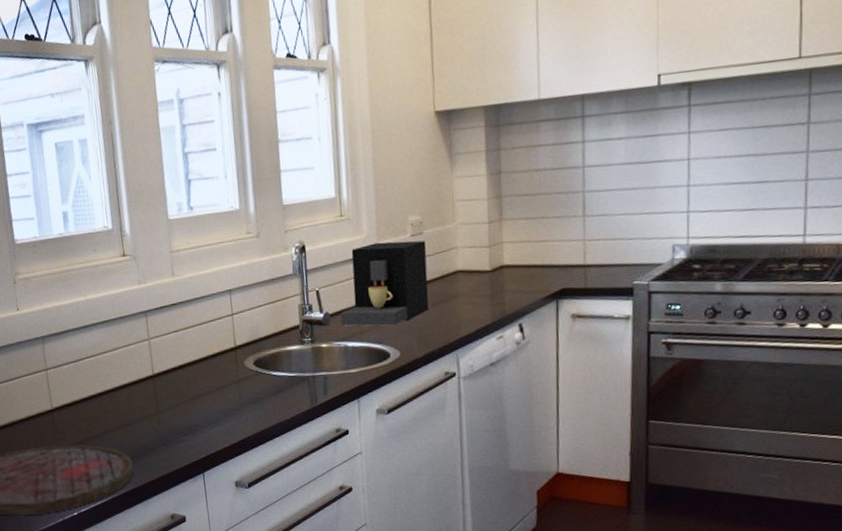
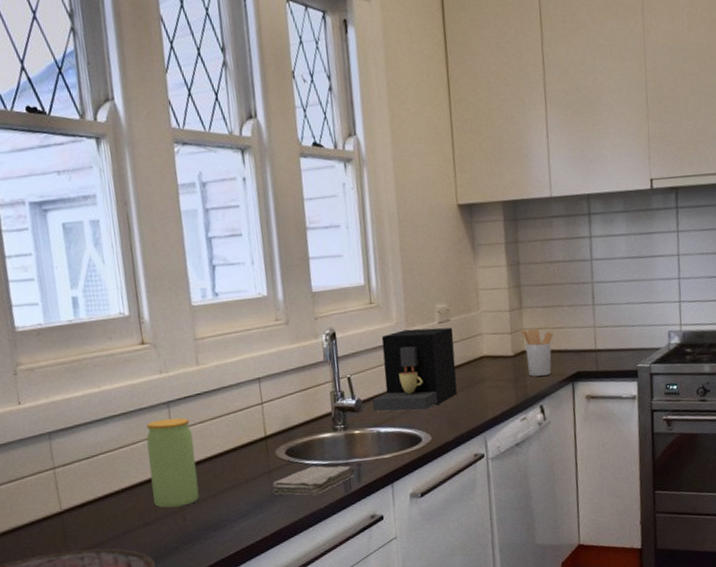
jar: none [126,326,173,411] -> present [146,418,200,508]
washcloth: none [240,377,322,406] -> present [271,465,356,496]
utensil holder: none [500,242,537,293] -> present [521,328,554,377]

